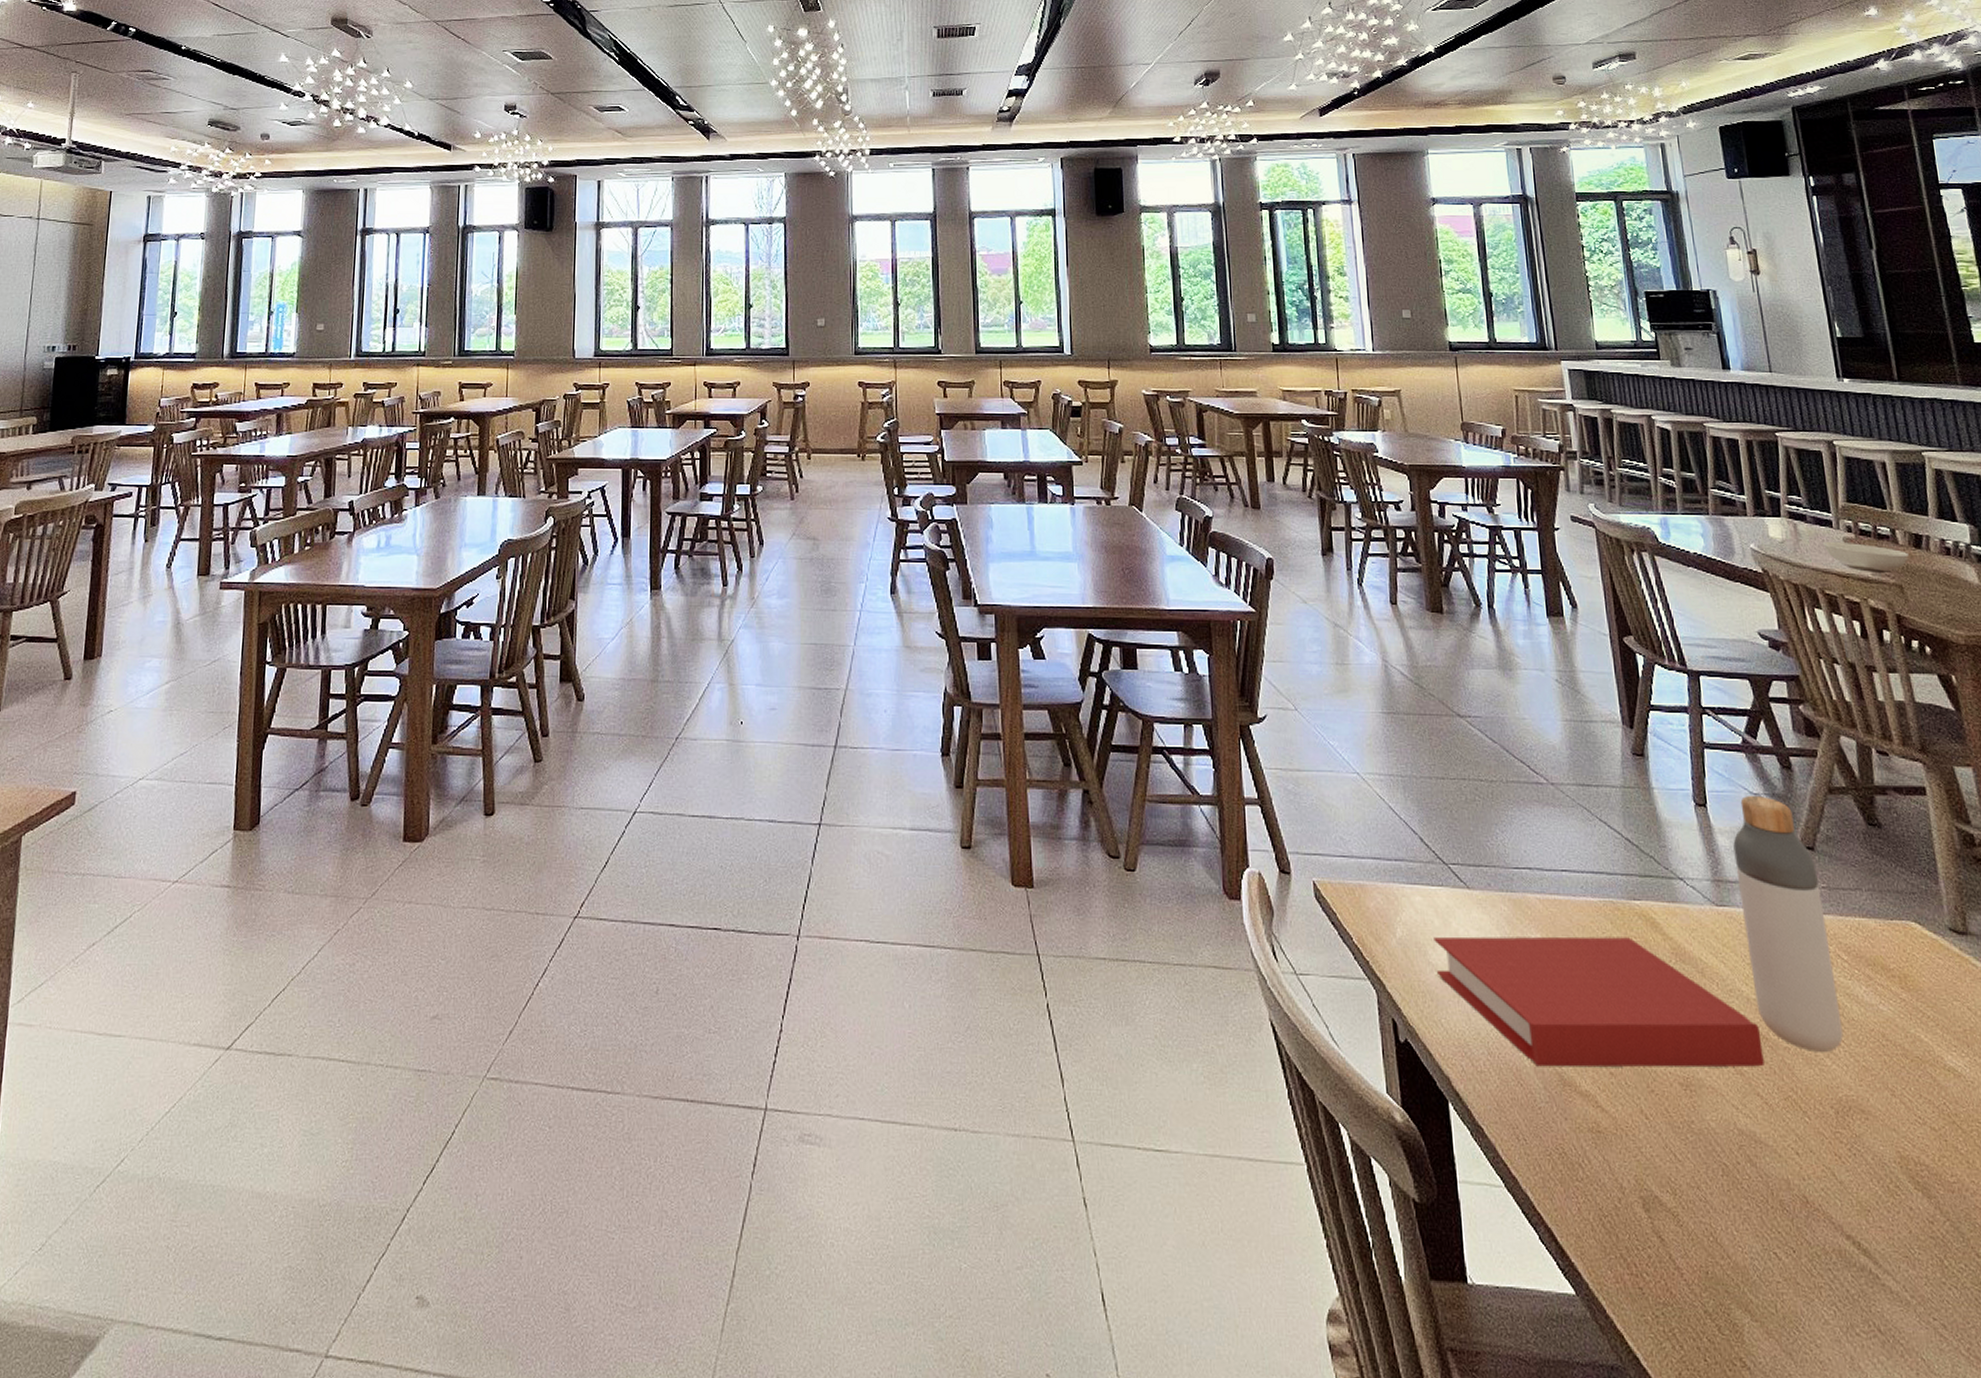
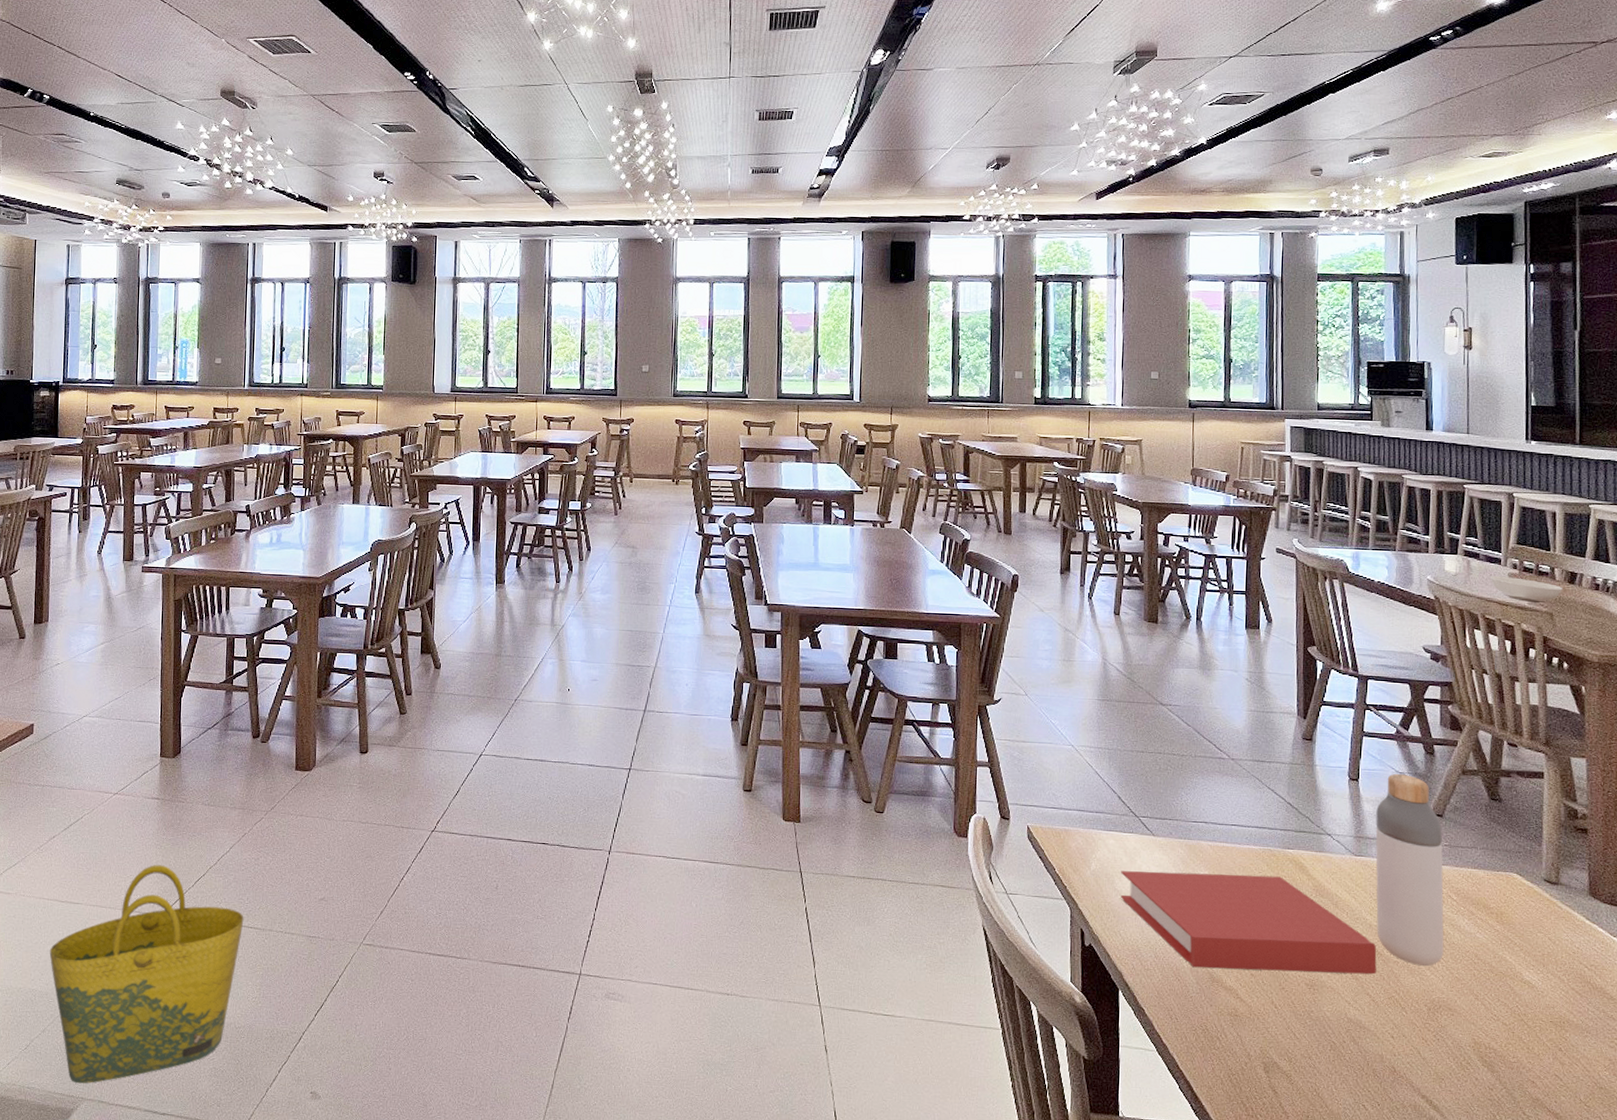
tote bag: none [79,978,334,1299] -> present [49,865,244,1084]

